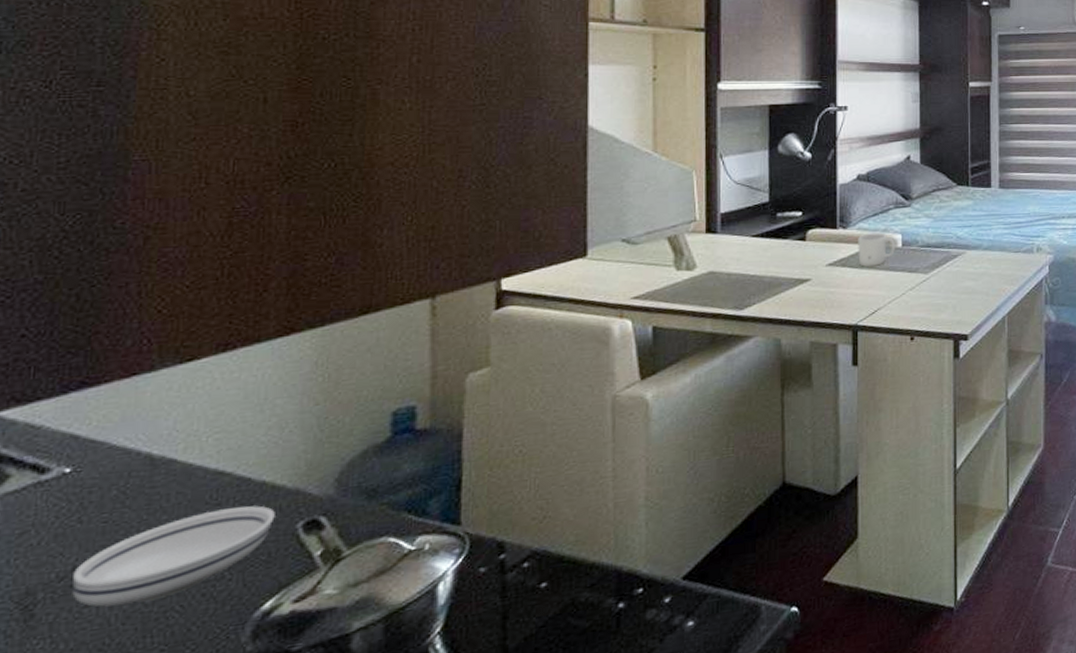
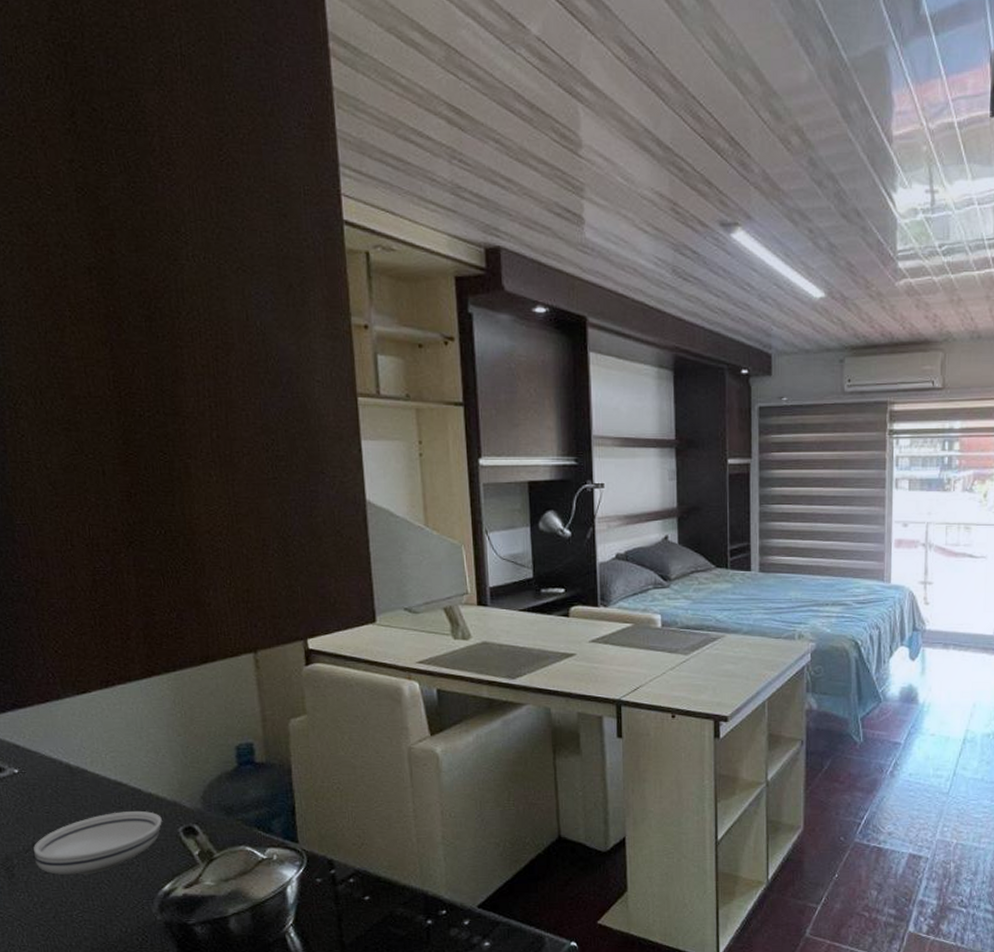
mug: present [857,233,895,267] -> none [618,612,655,645]

